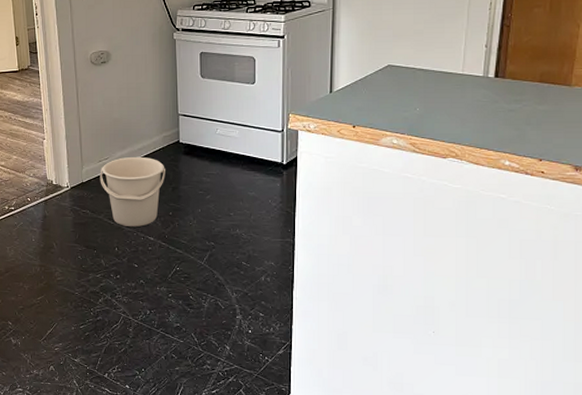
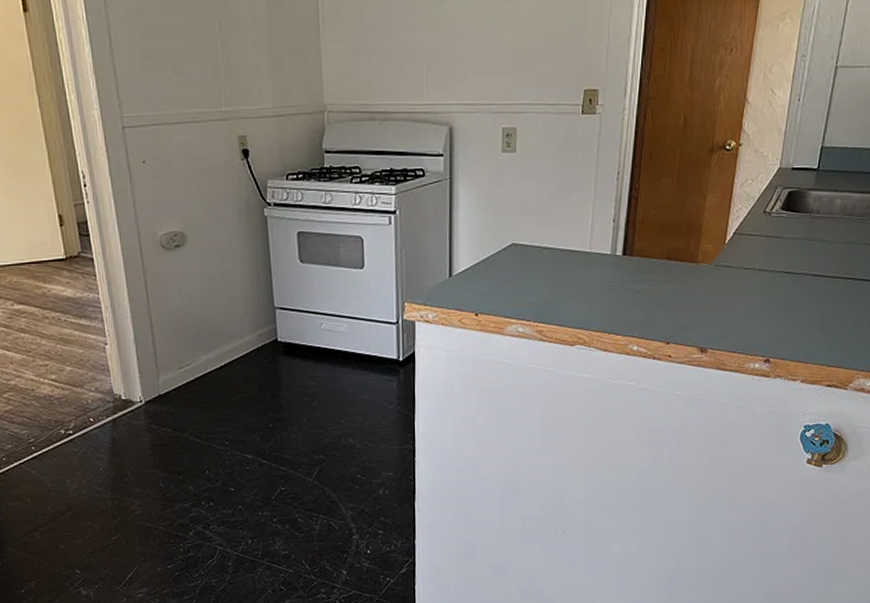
bucket: present [100,156,165,228] -> none [181,360,262,445]

